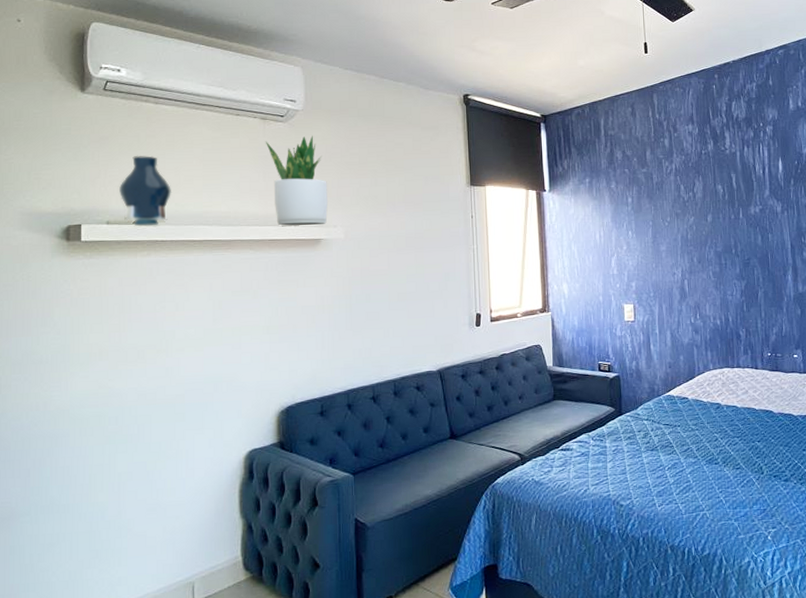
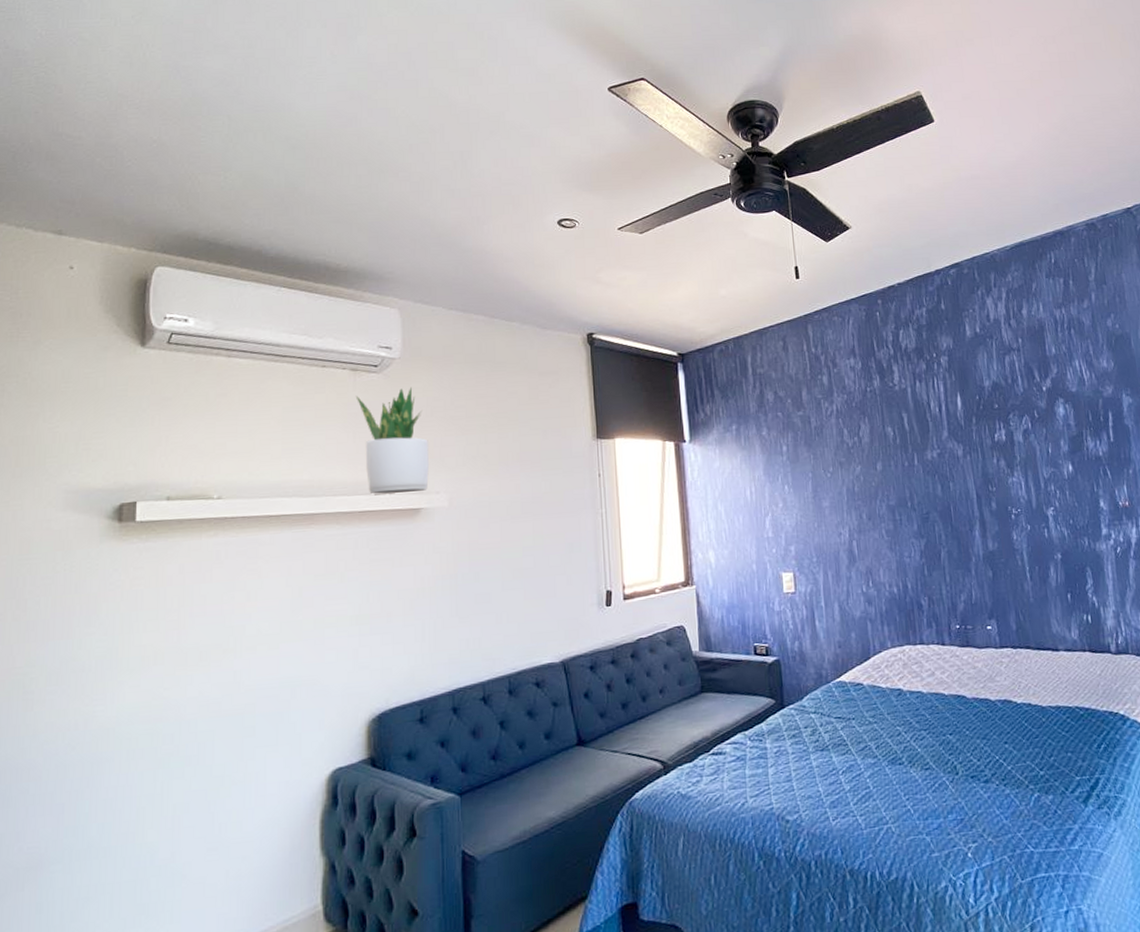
vase: present [119,156,172,227] -> none [183,417,246,502]

